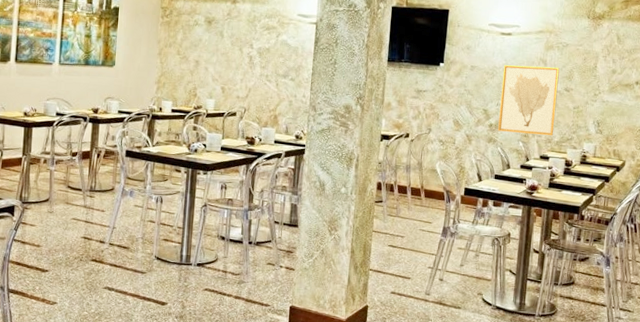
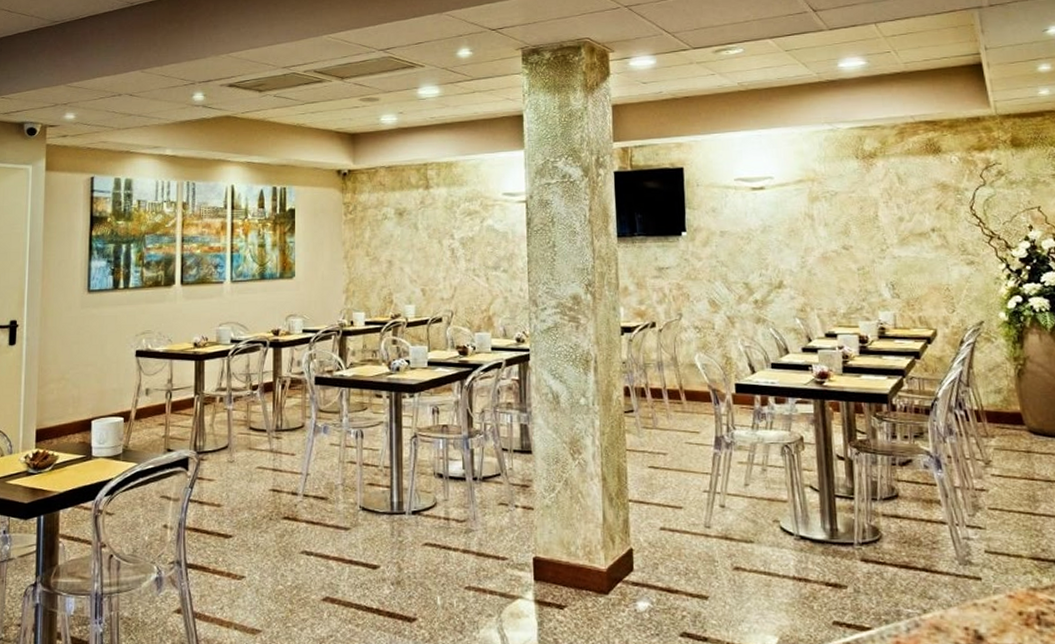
wall art: present [498,65,560,136] -> none [760,221,838,308]

